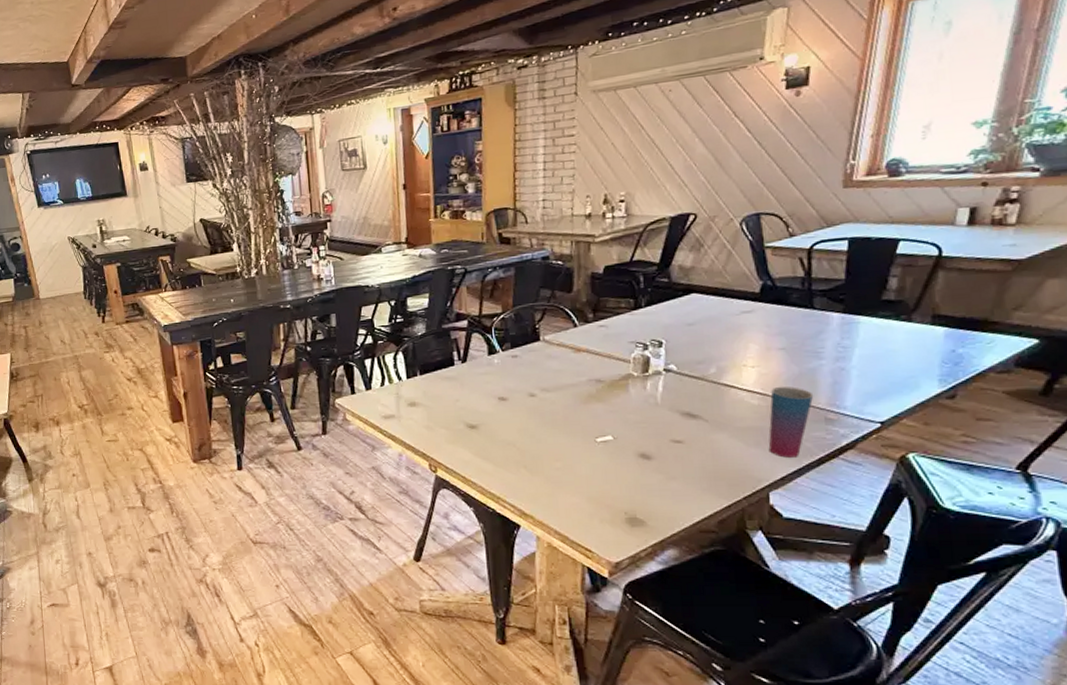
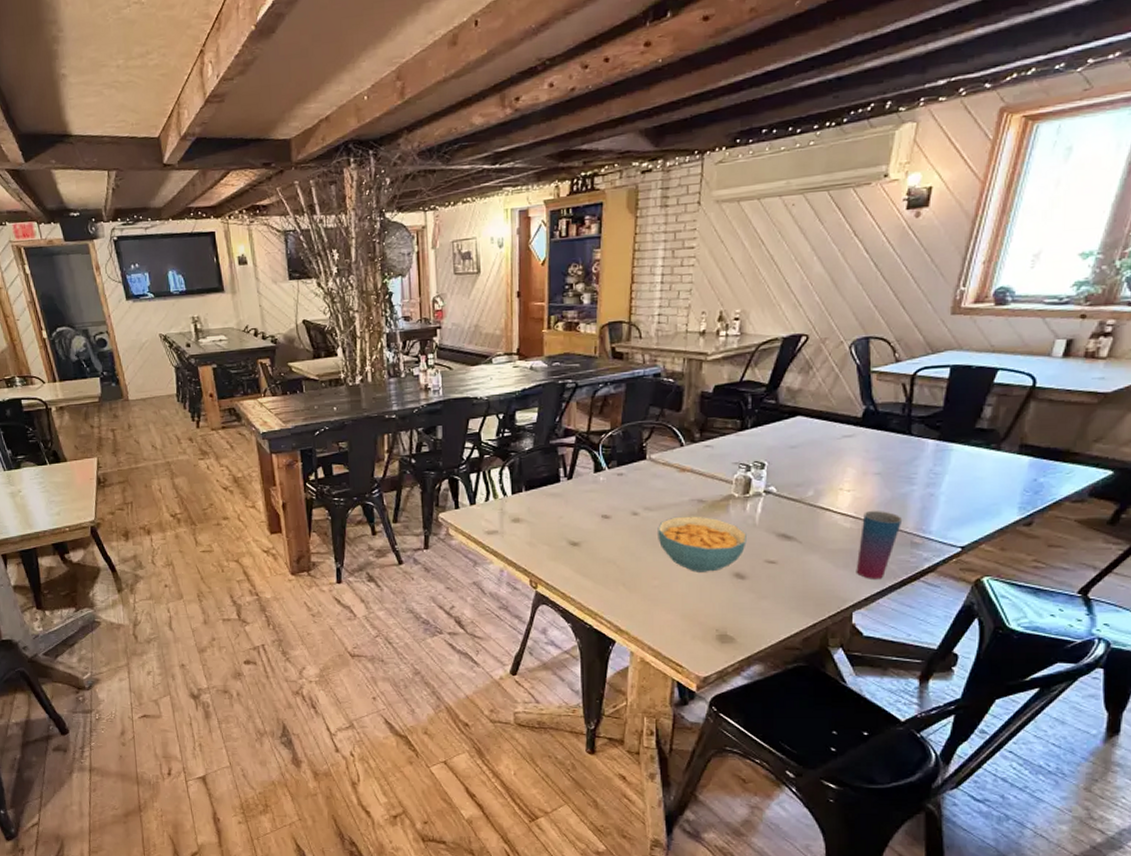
cereal bowl: none [556,396,651,454] -> present [658,516,748,572]

